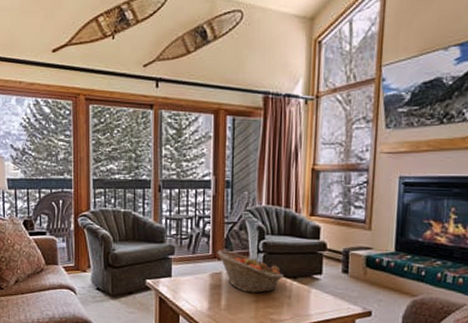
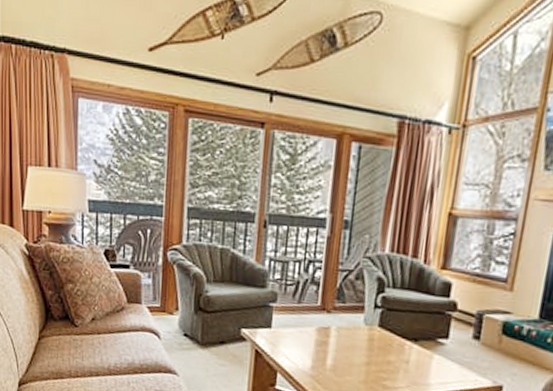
fruit basket: present [217,250,285,294] -> none [327,301,404,355]

